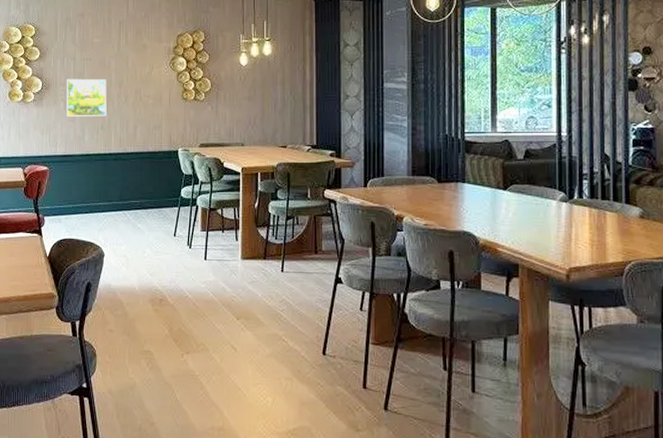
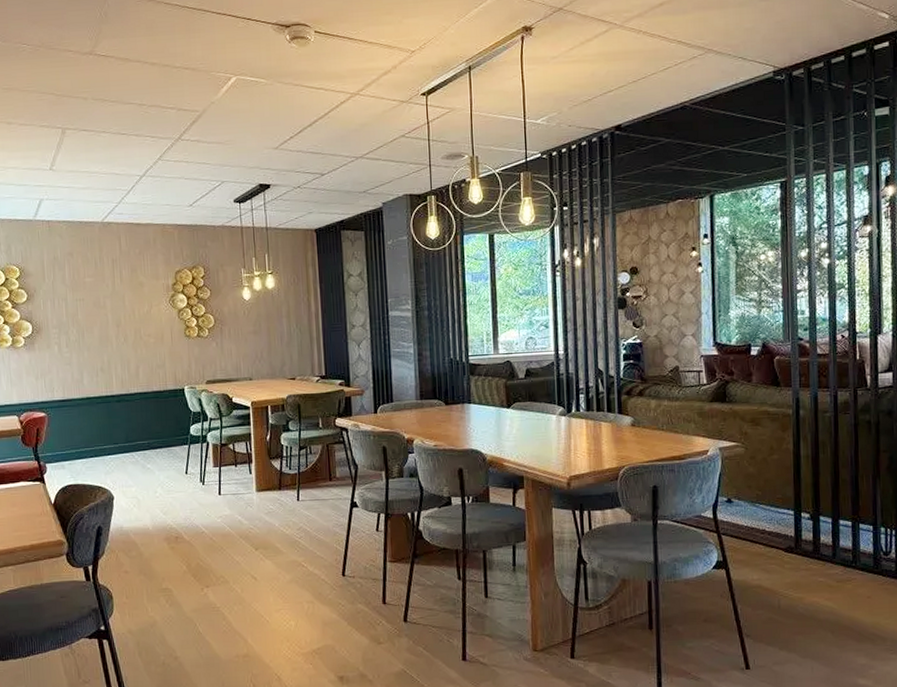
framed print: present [66,78,107,116] -> none [58,320,105,360]

